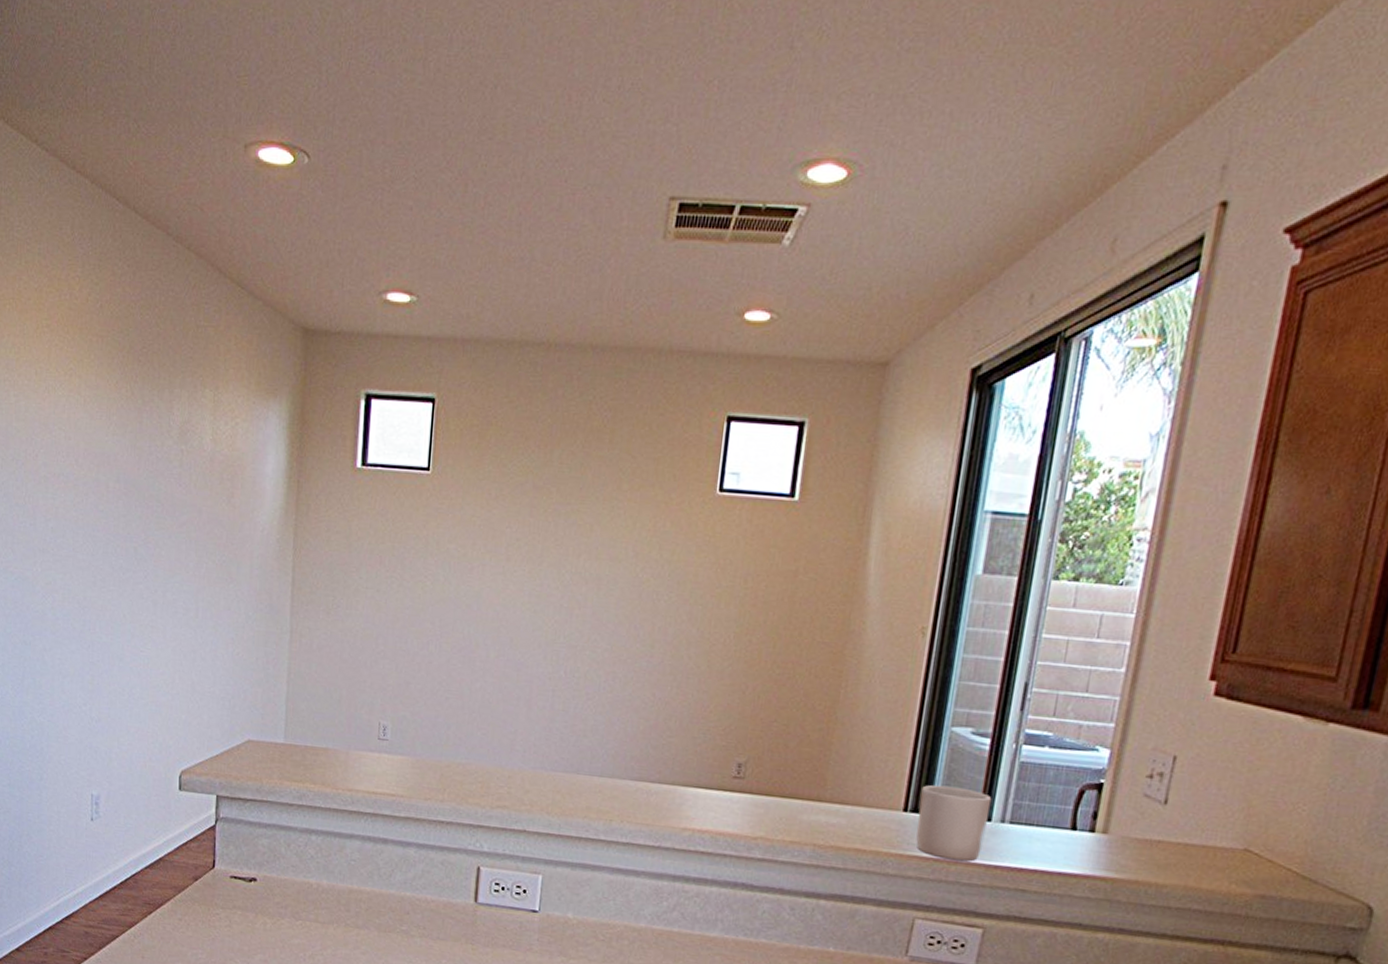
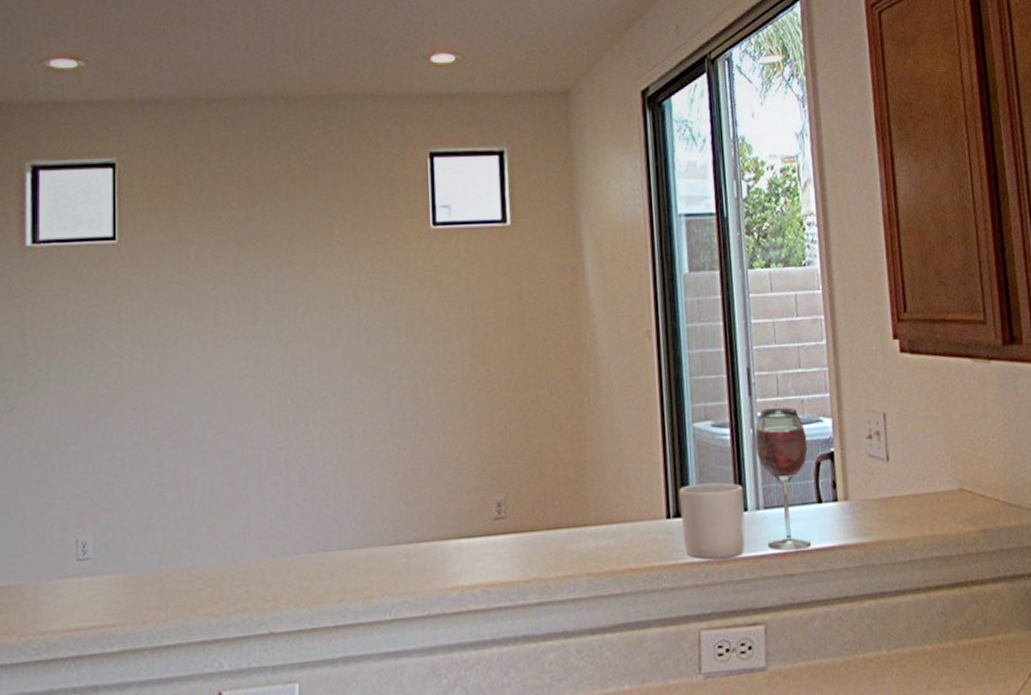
wineglass: none [1004,727,1077,871] -> present [755,407,812,552]

